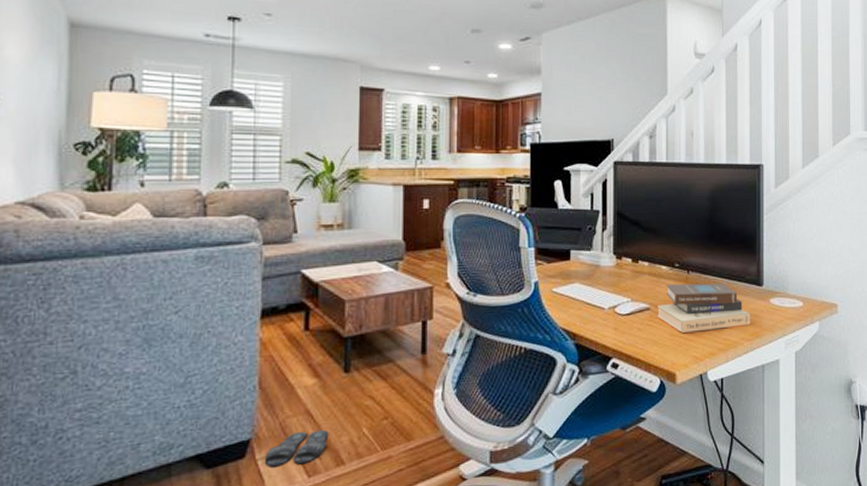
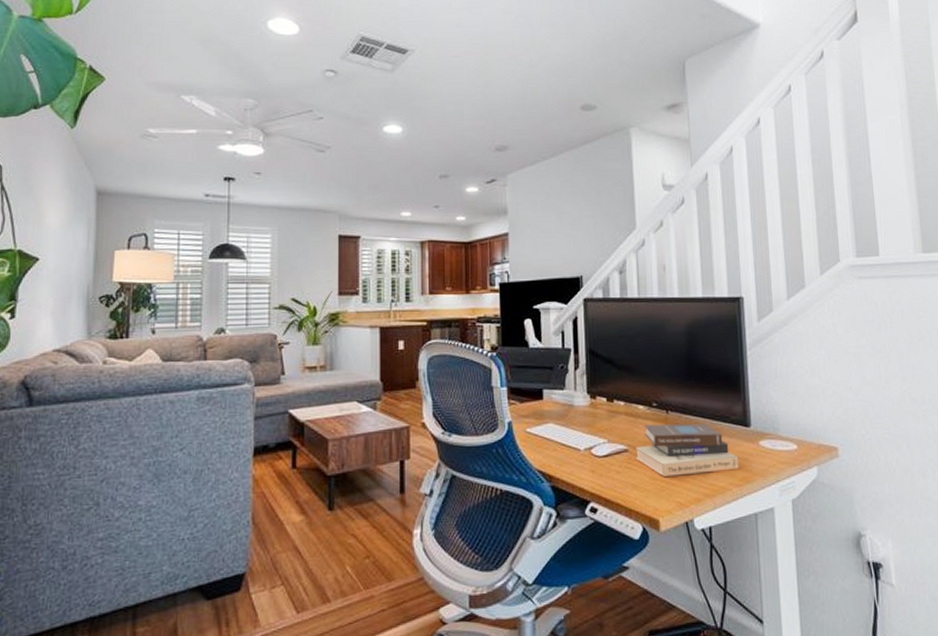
slippers: present [264,429,329,468] -> none [257,566,315,602]

